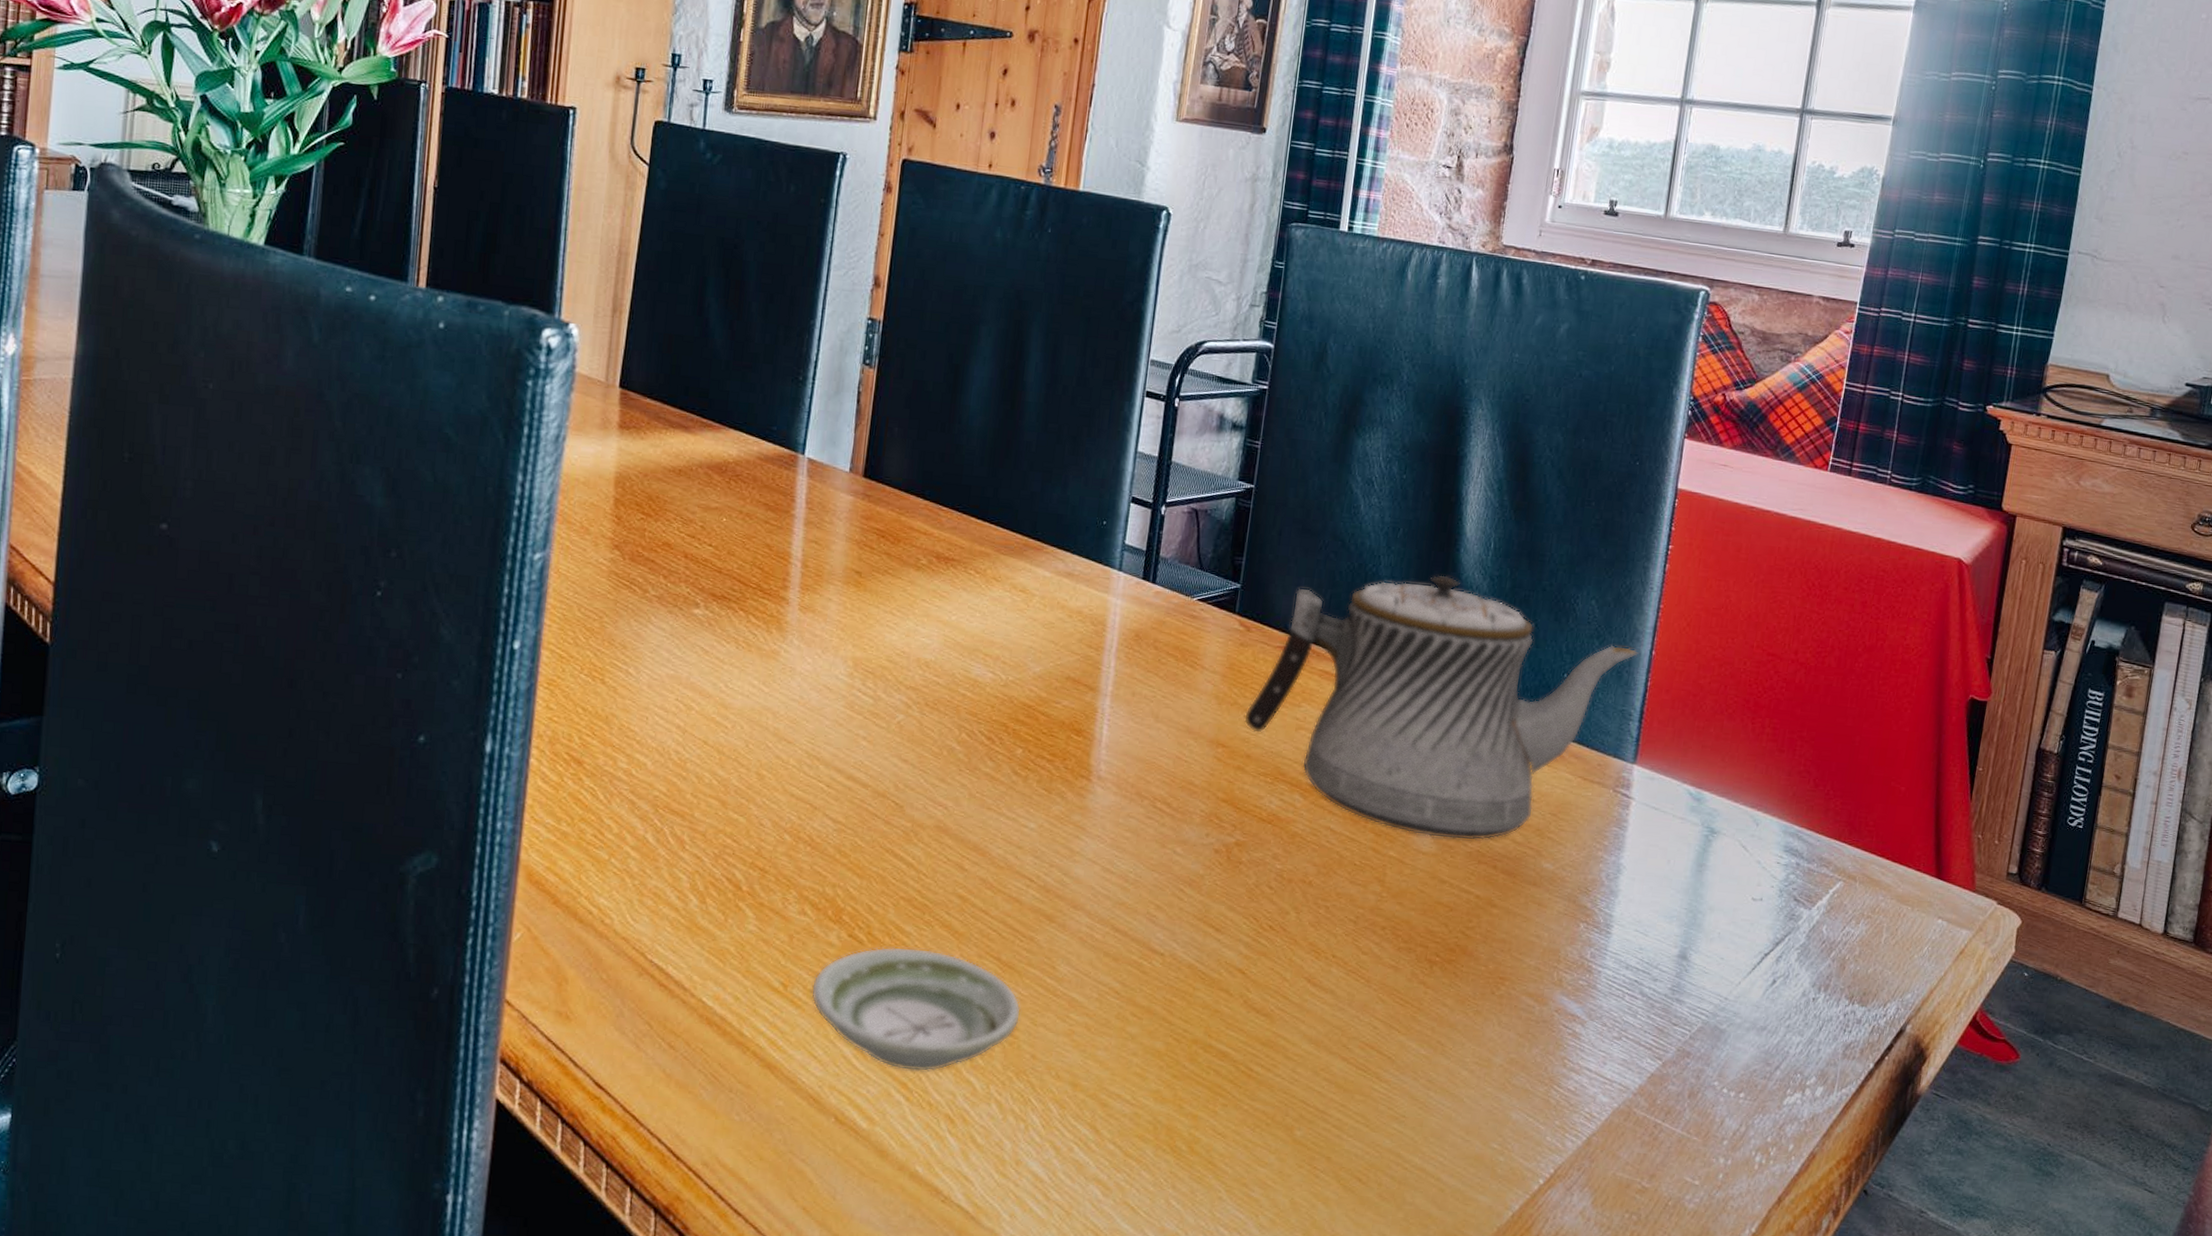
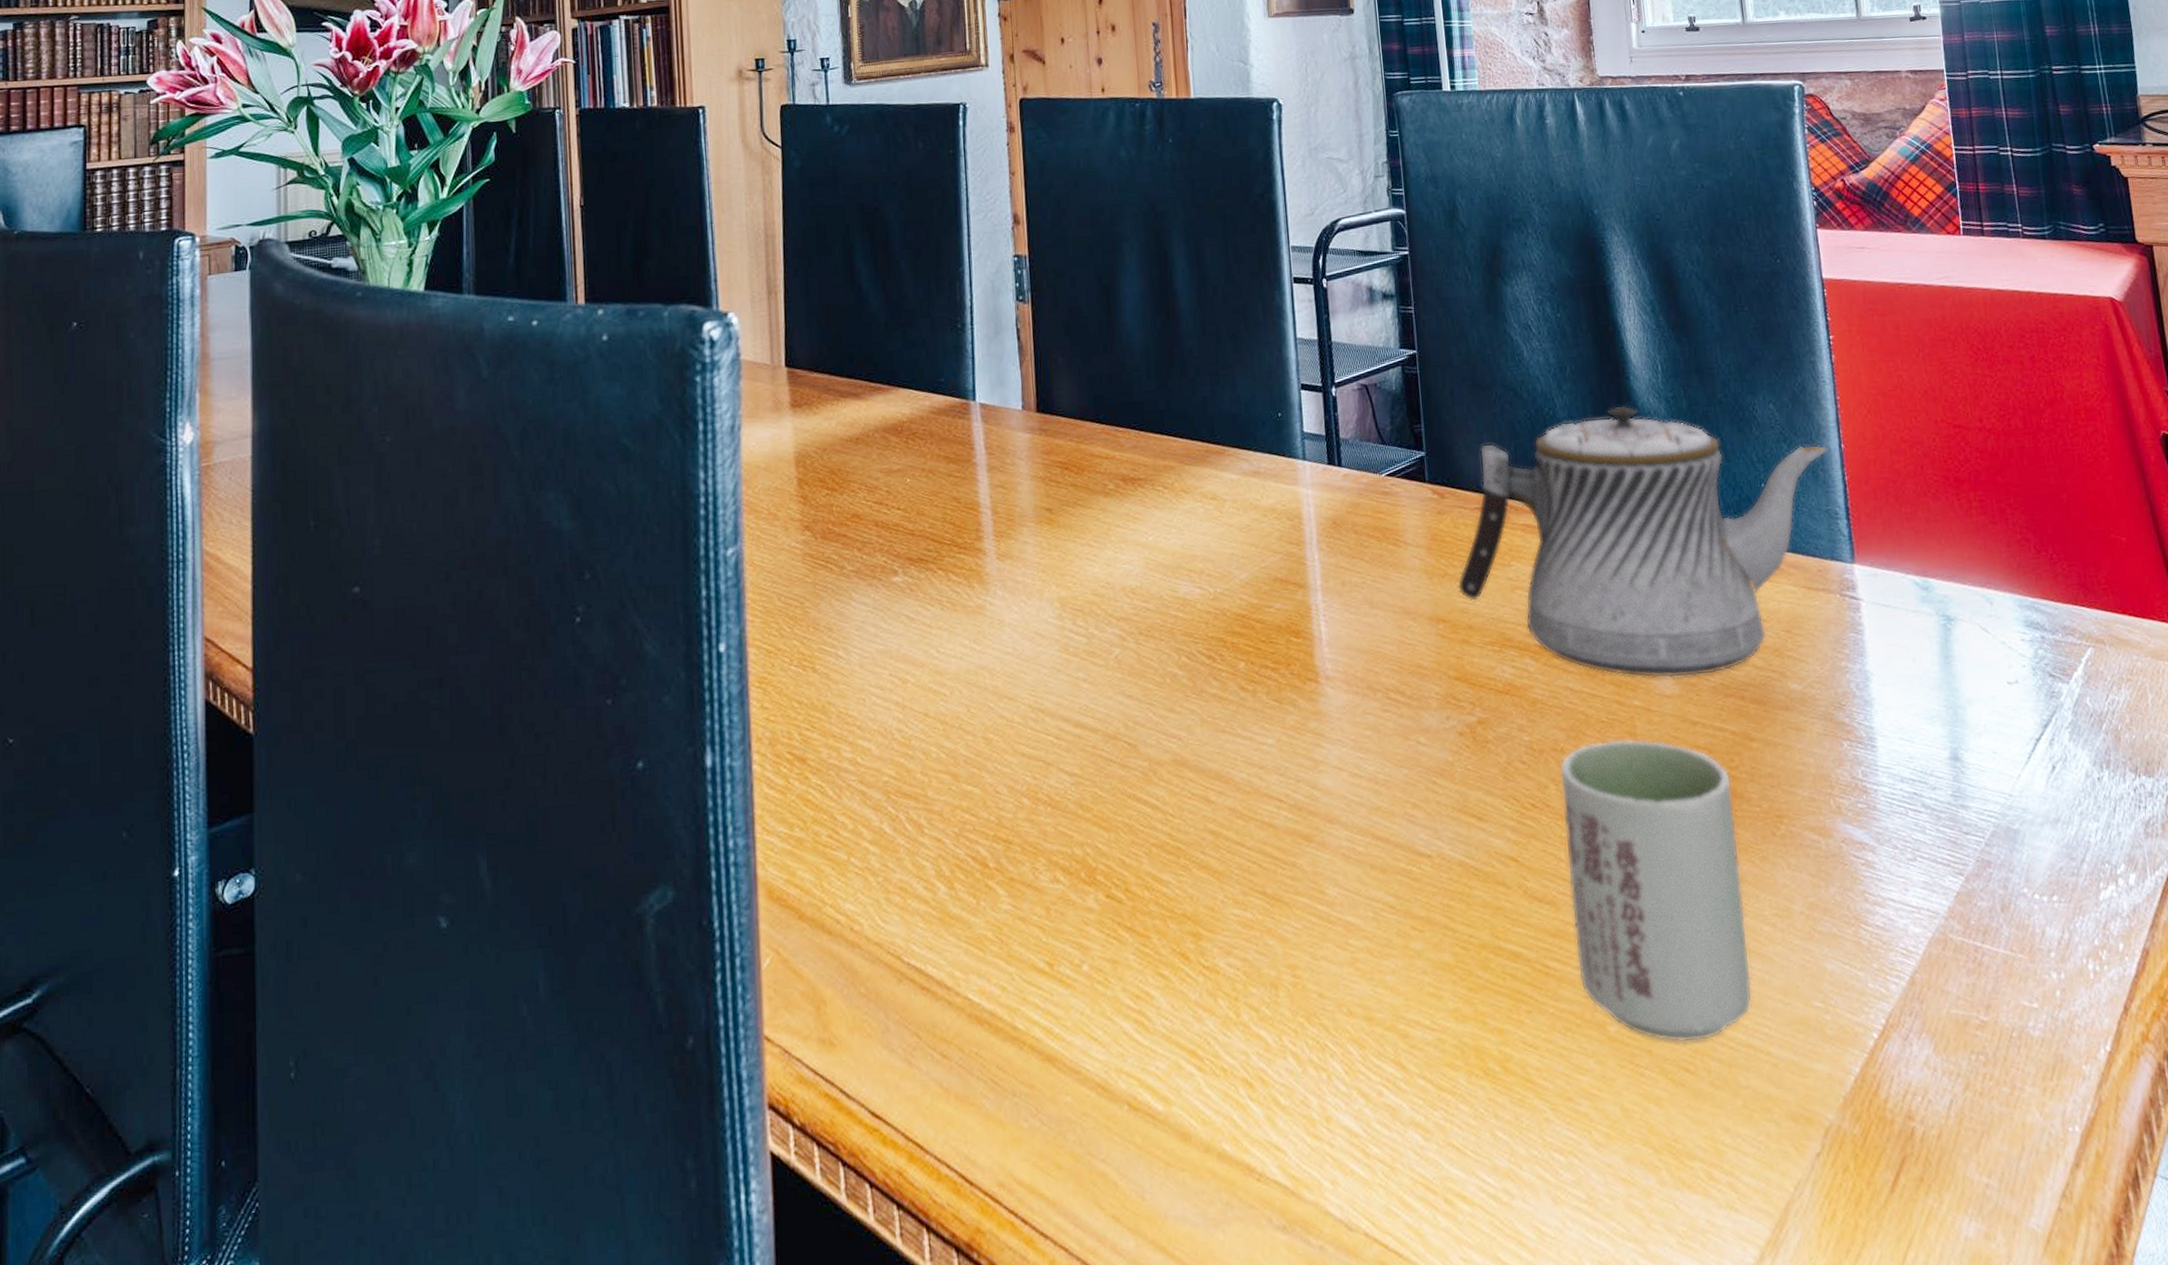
saucer: present [811,946,1021,1072] -> none [1078,896,1299,1037]
cup: none [1278,881,1465,1158] -> present [1559,738,1753,1043]

